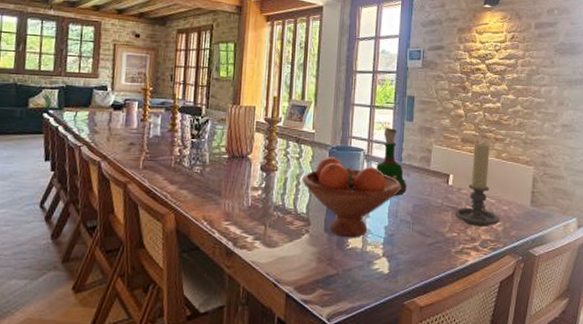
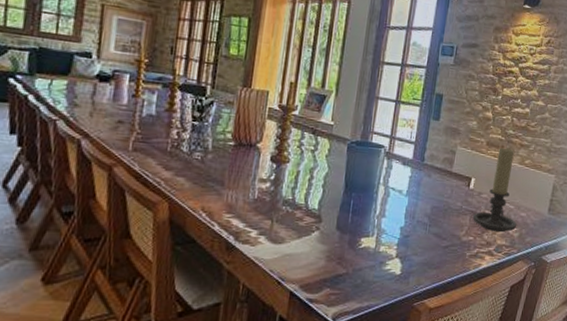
fruit bowl: present [302,157,401,238] -> none [316,151,421,238]
grog bottle: present [376,128,407,196] -> none [396,125,427,197]

